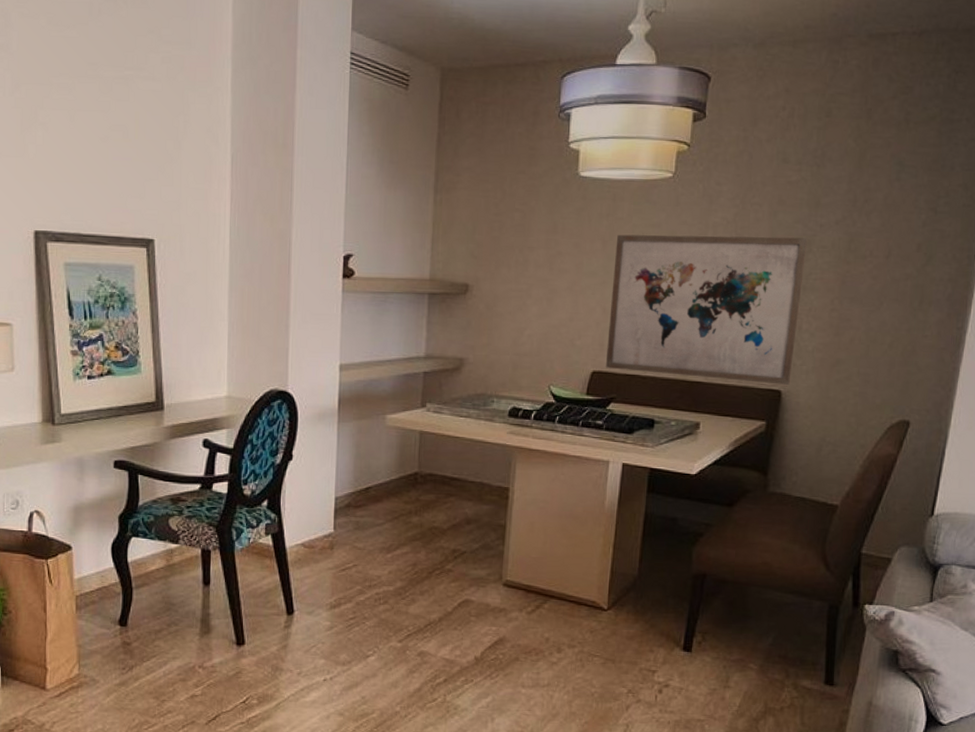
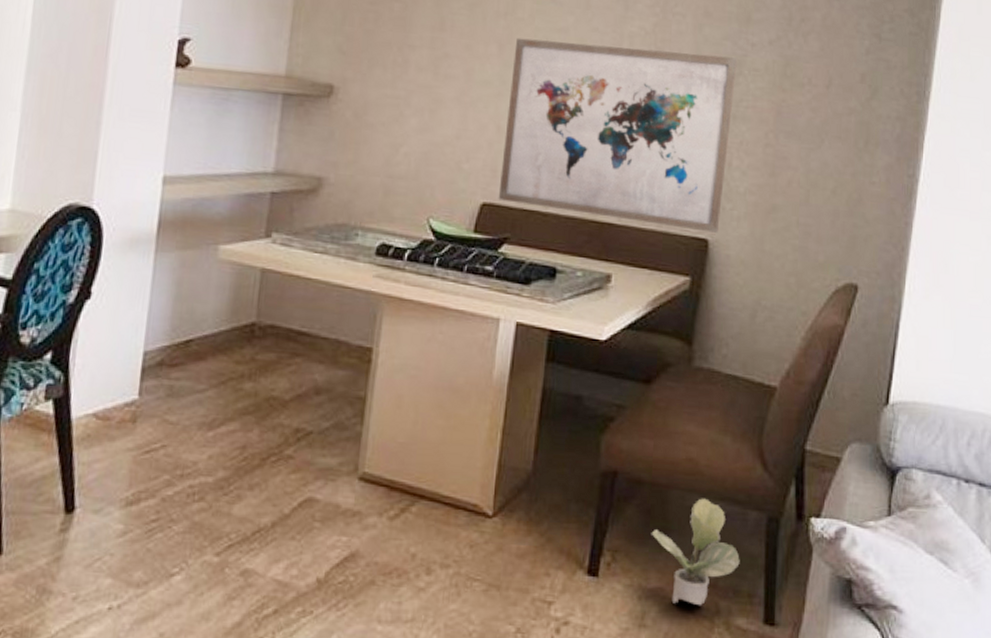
potted plant: none [733,592,806,672] -> present [651,498,740,606]

